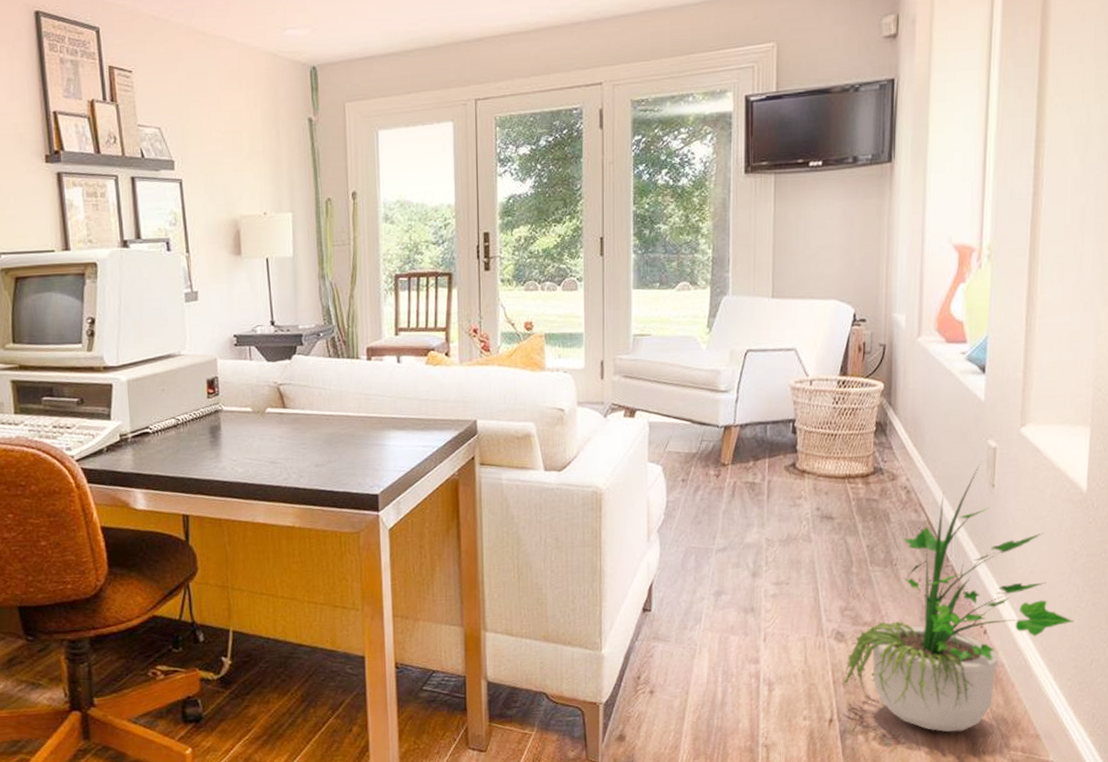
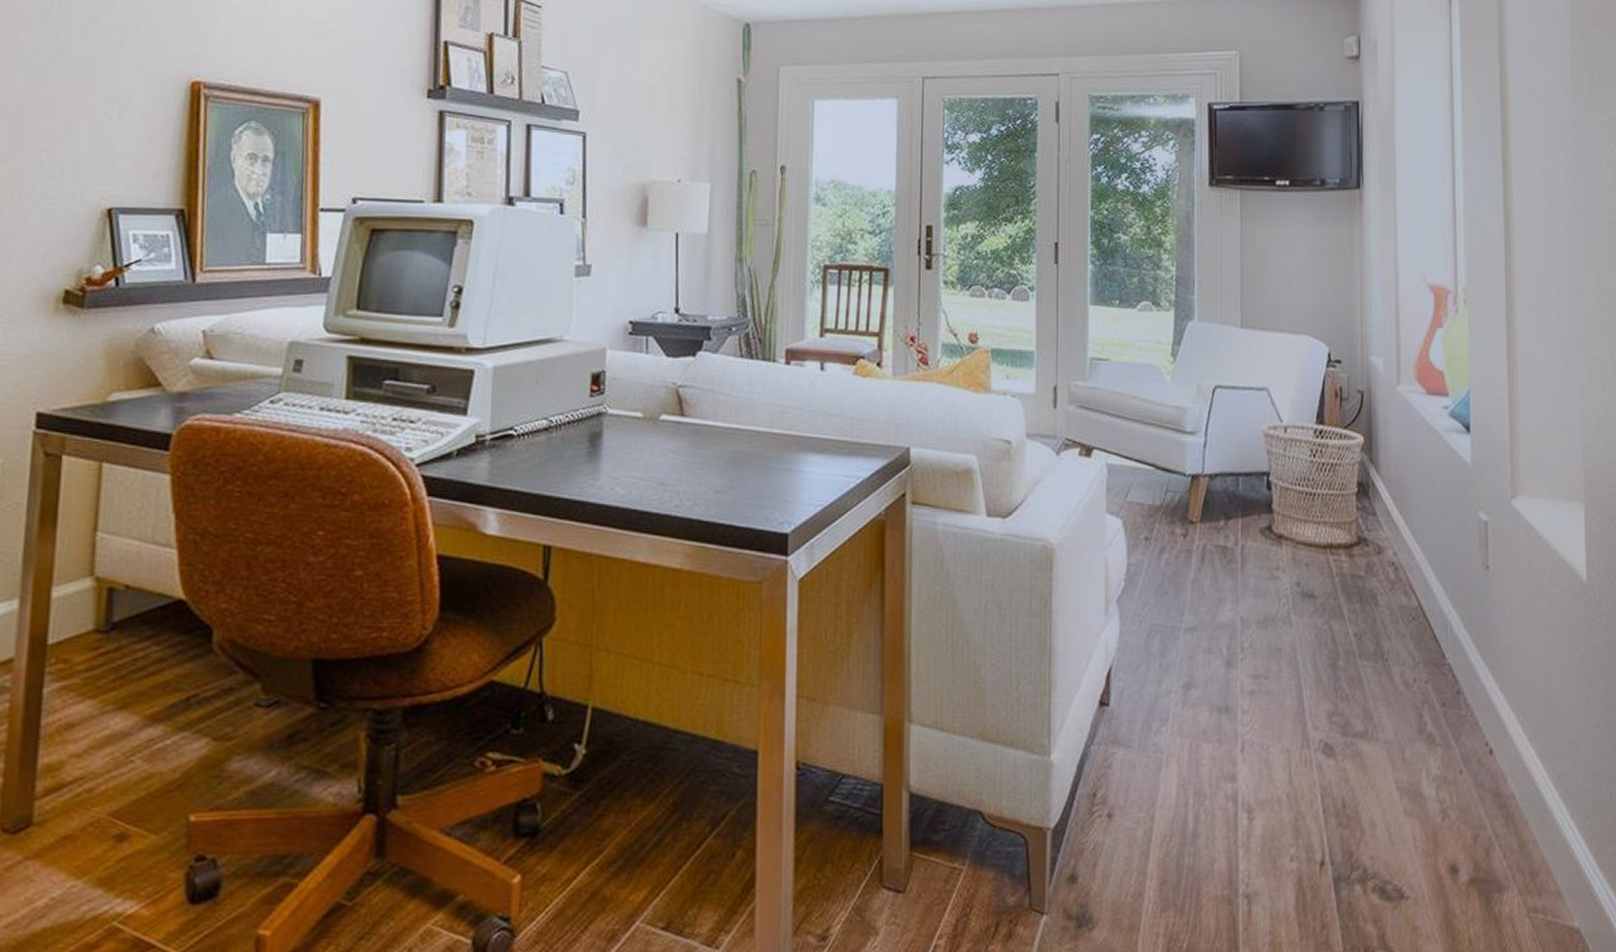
potted plant: present [843,464,1074,732] -> none [1334,540,1588,884]

